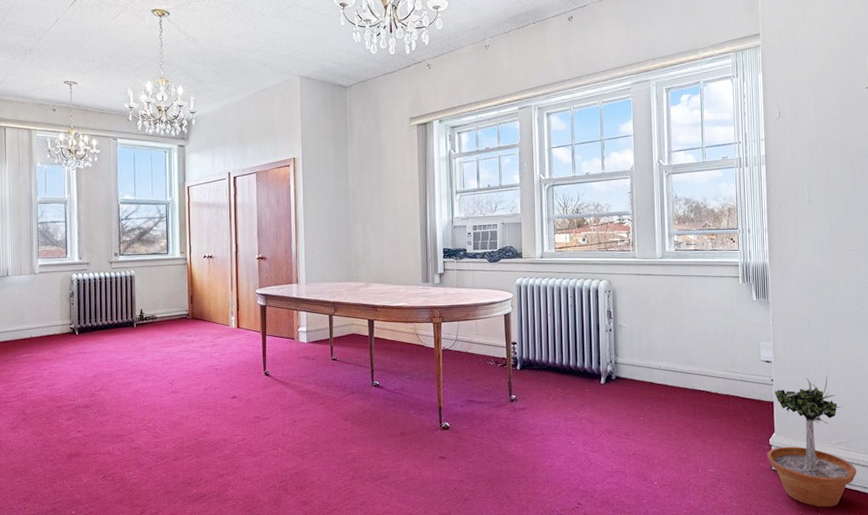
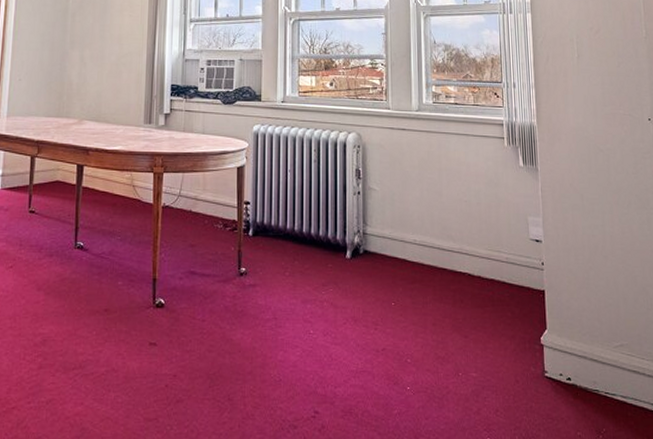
potted tree: present [767,375,856,507] -> none [538,261,642,427]

